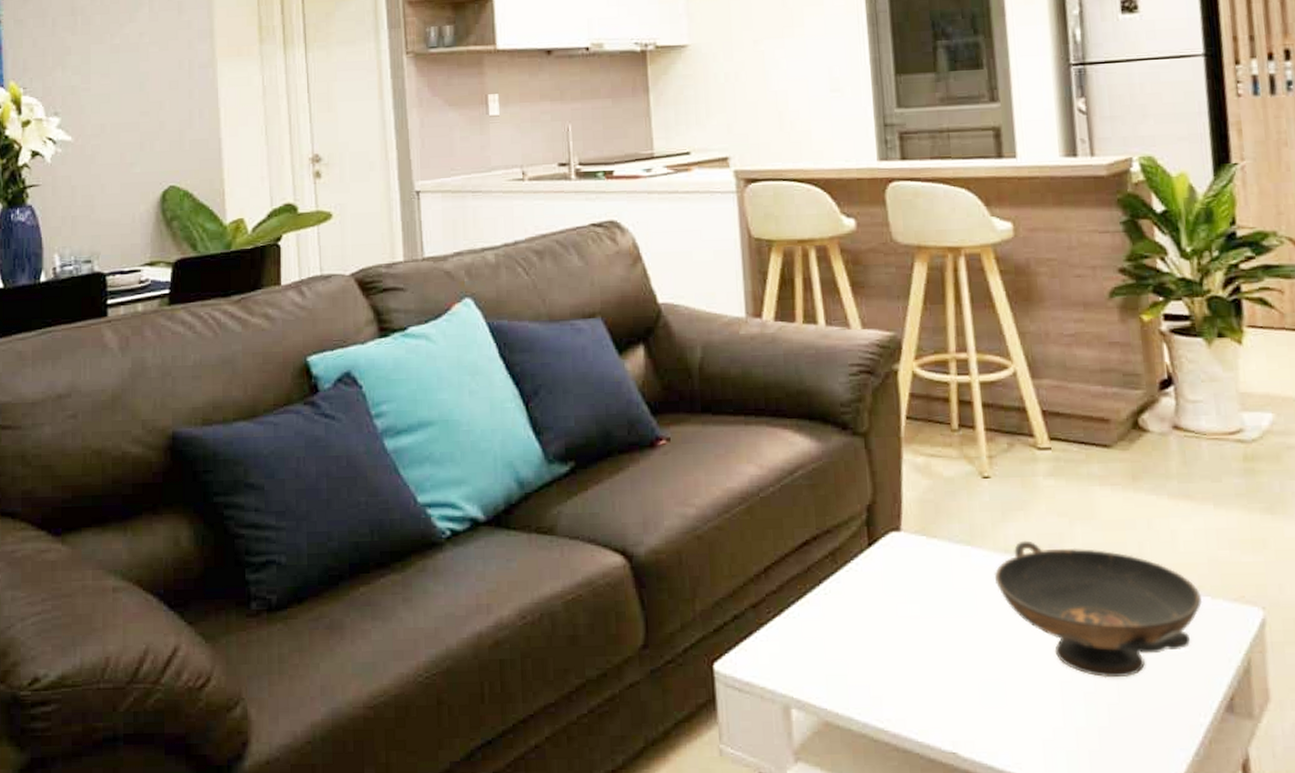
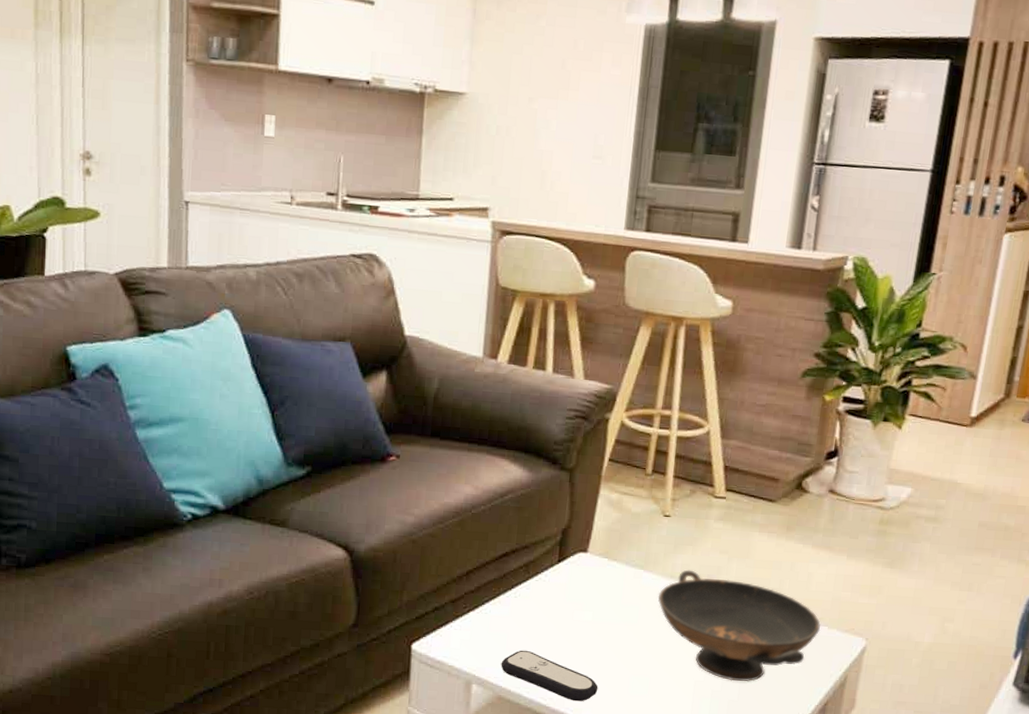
remote control: none [821,659,944,721] -> present [501,650,598,702]

